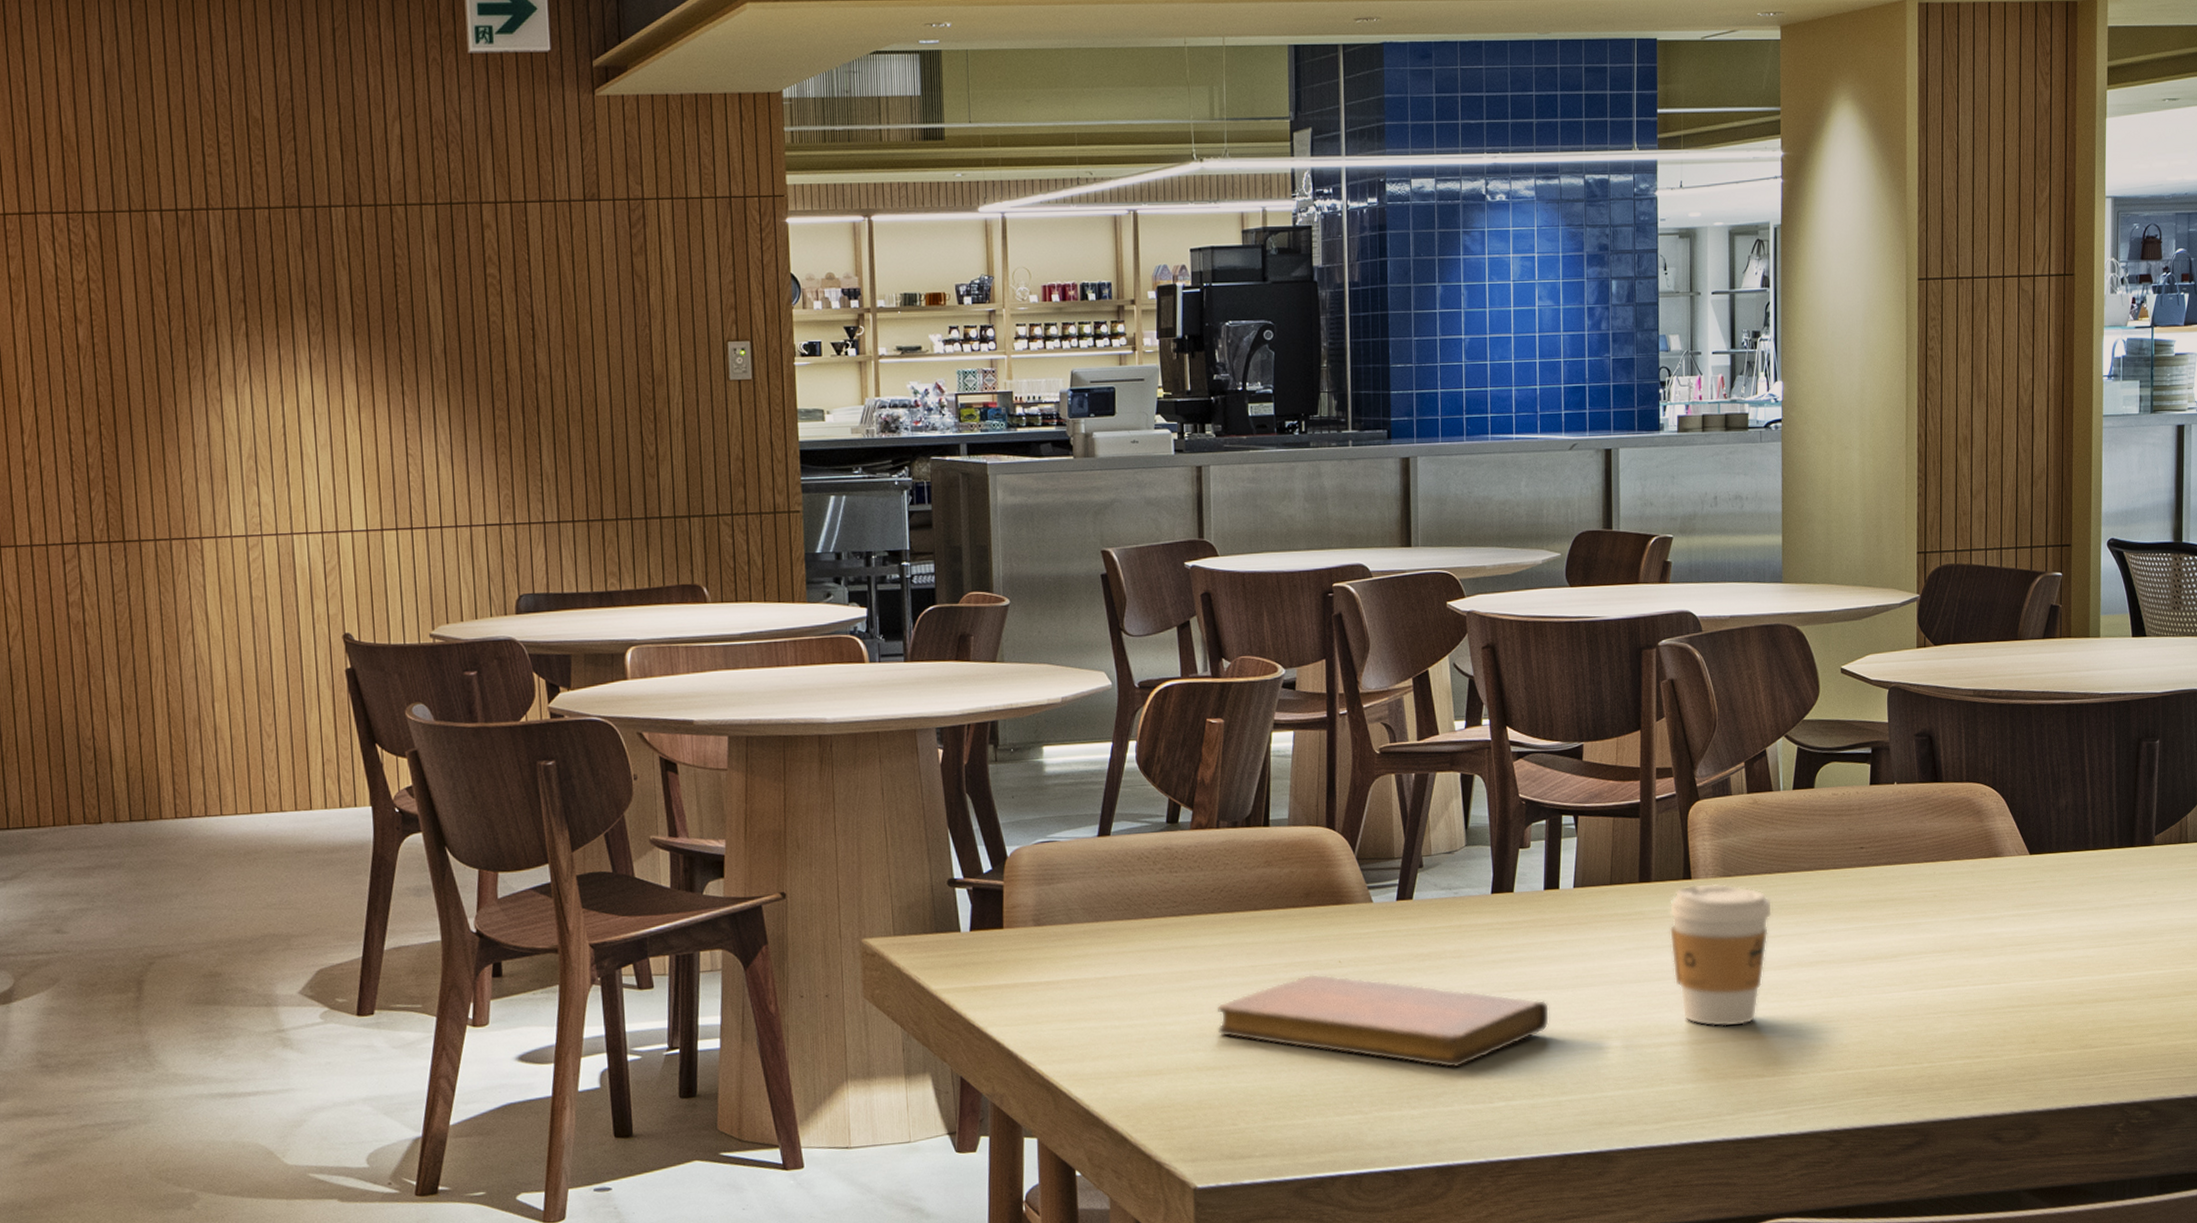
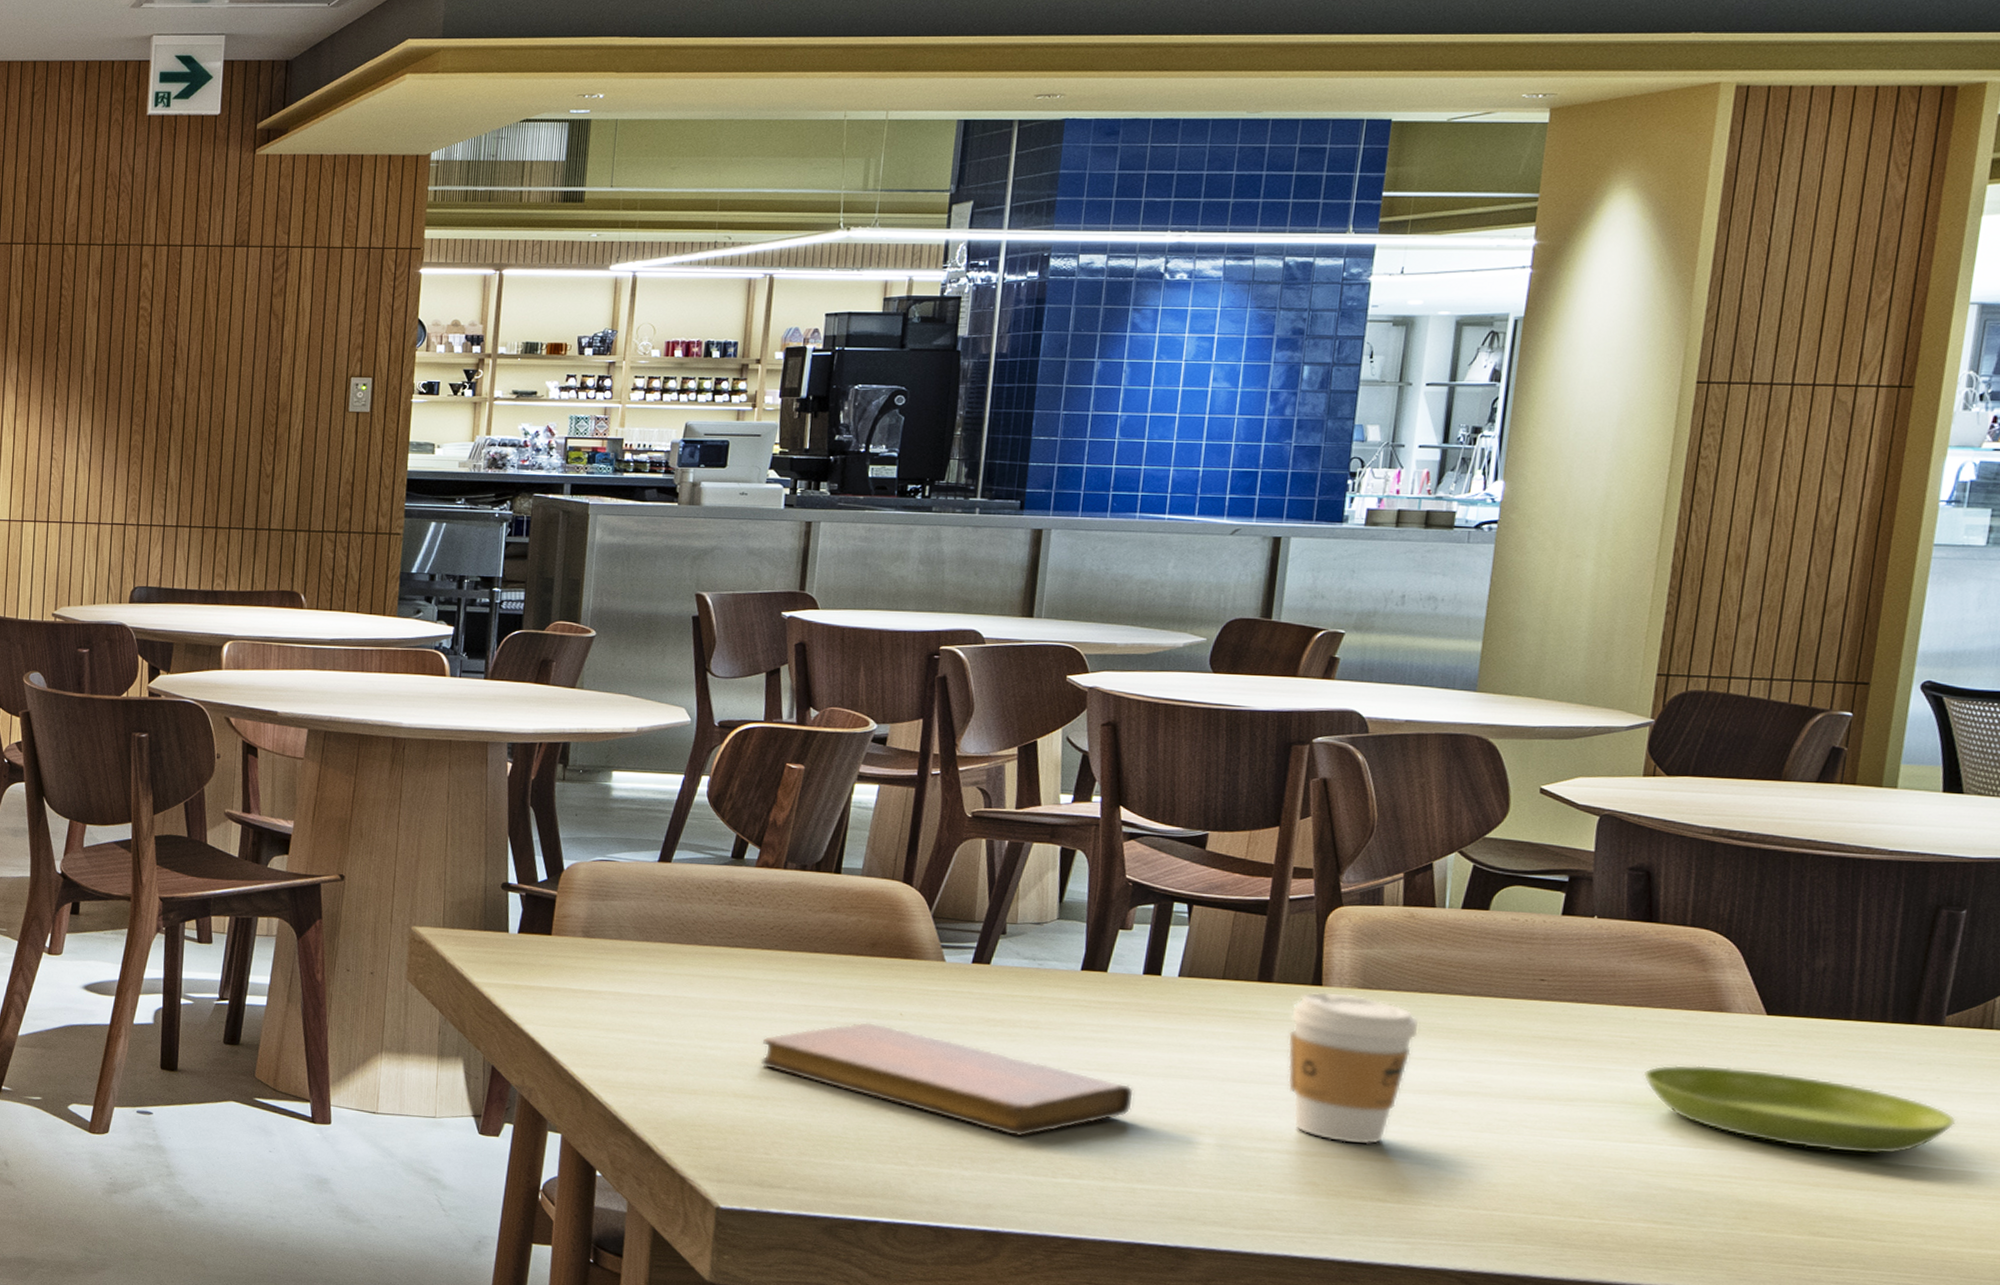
saucer: none [1946,905,2172,971] -> present [1642,1064,1957,1155]

